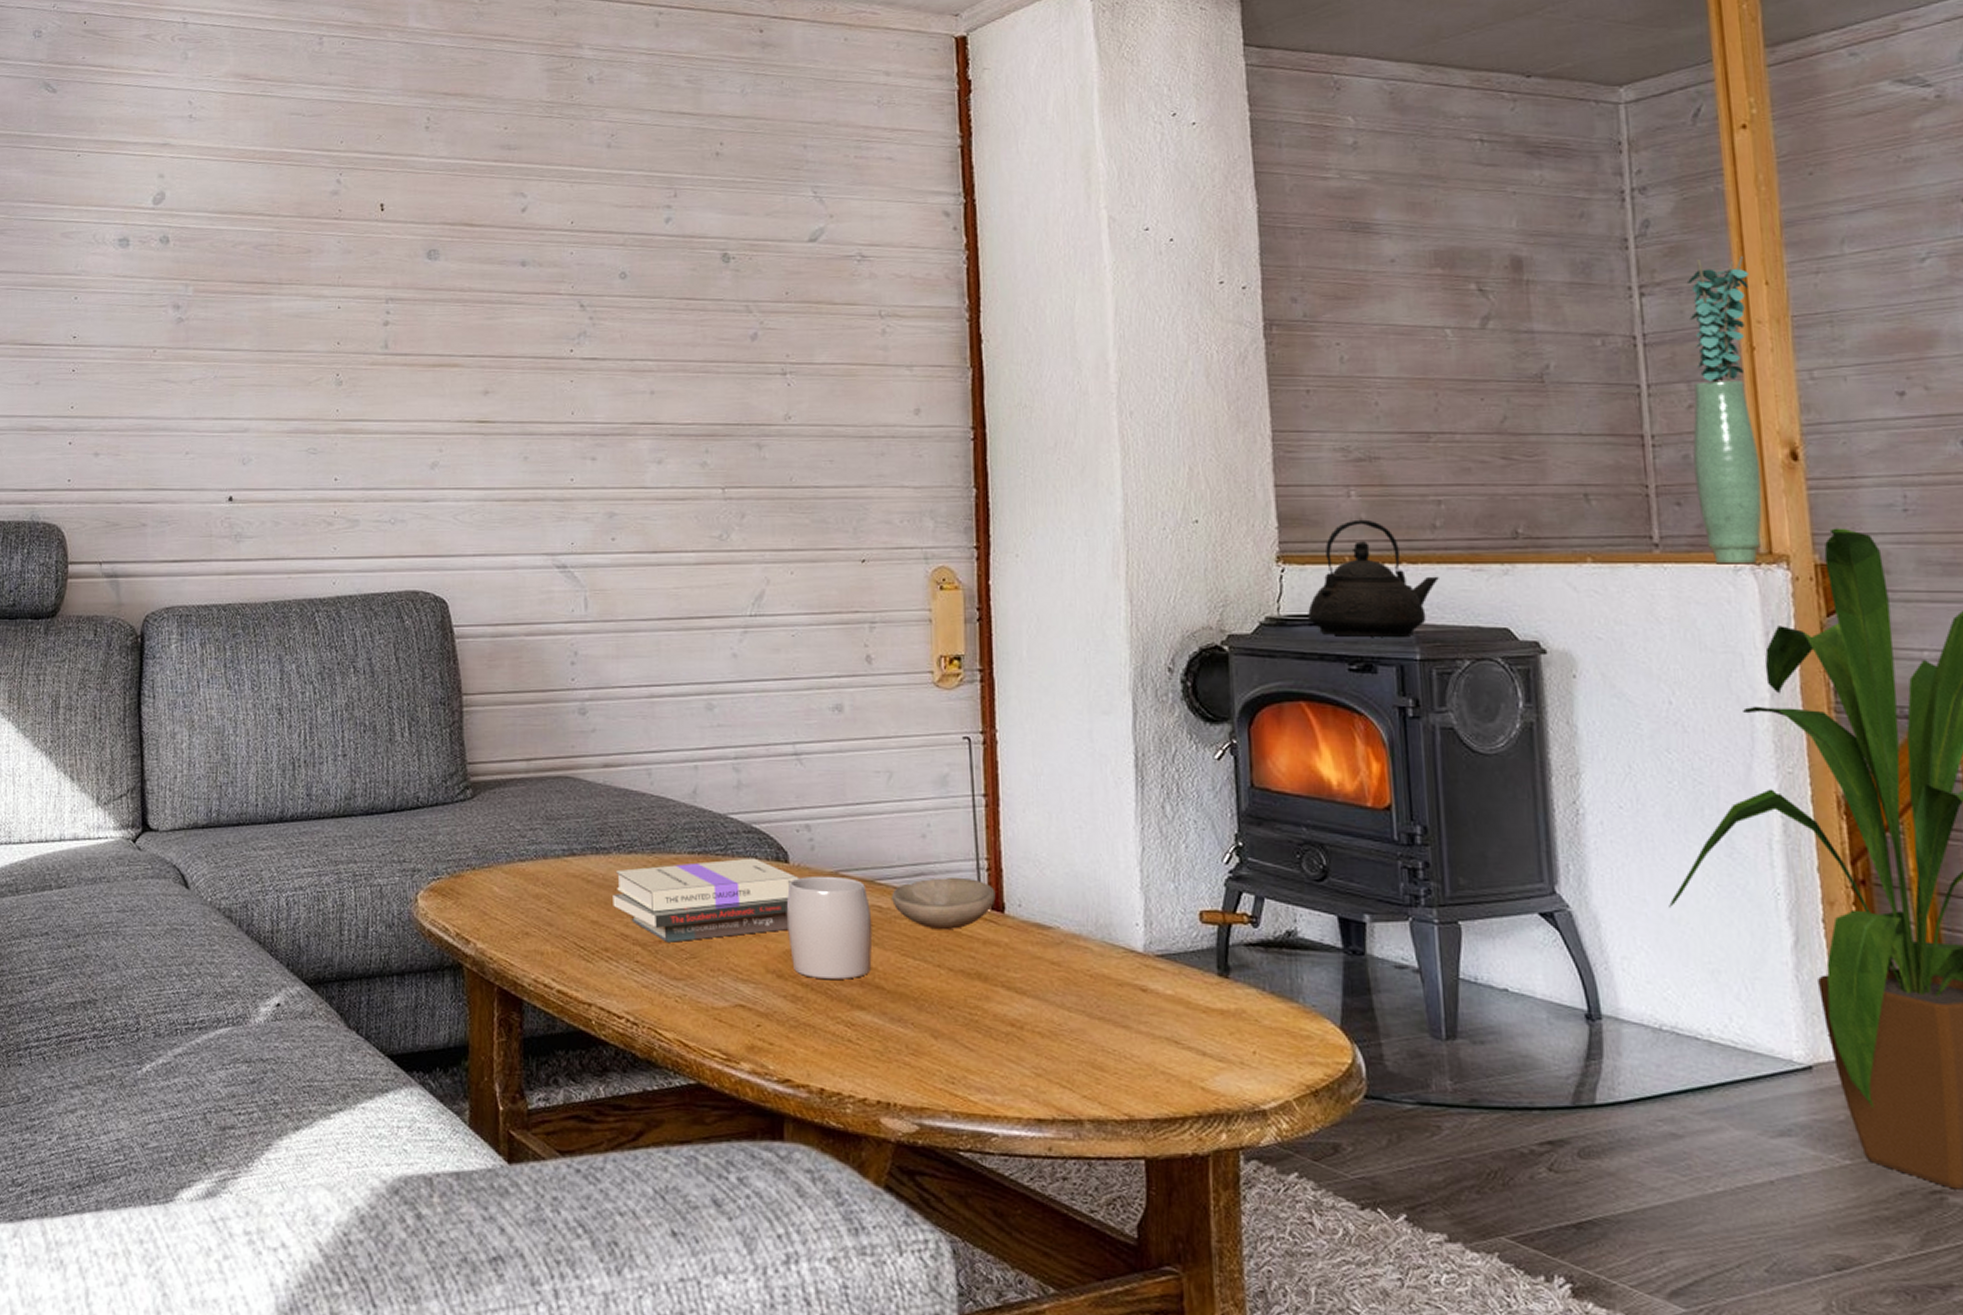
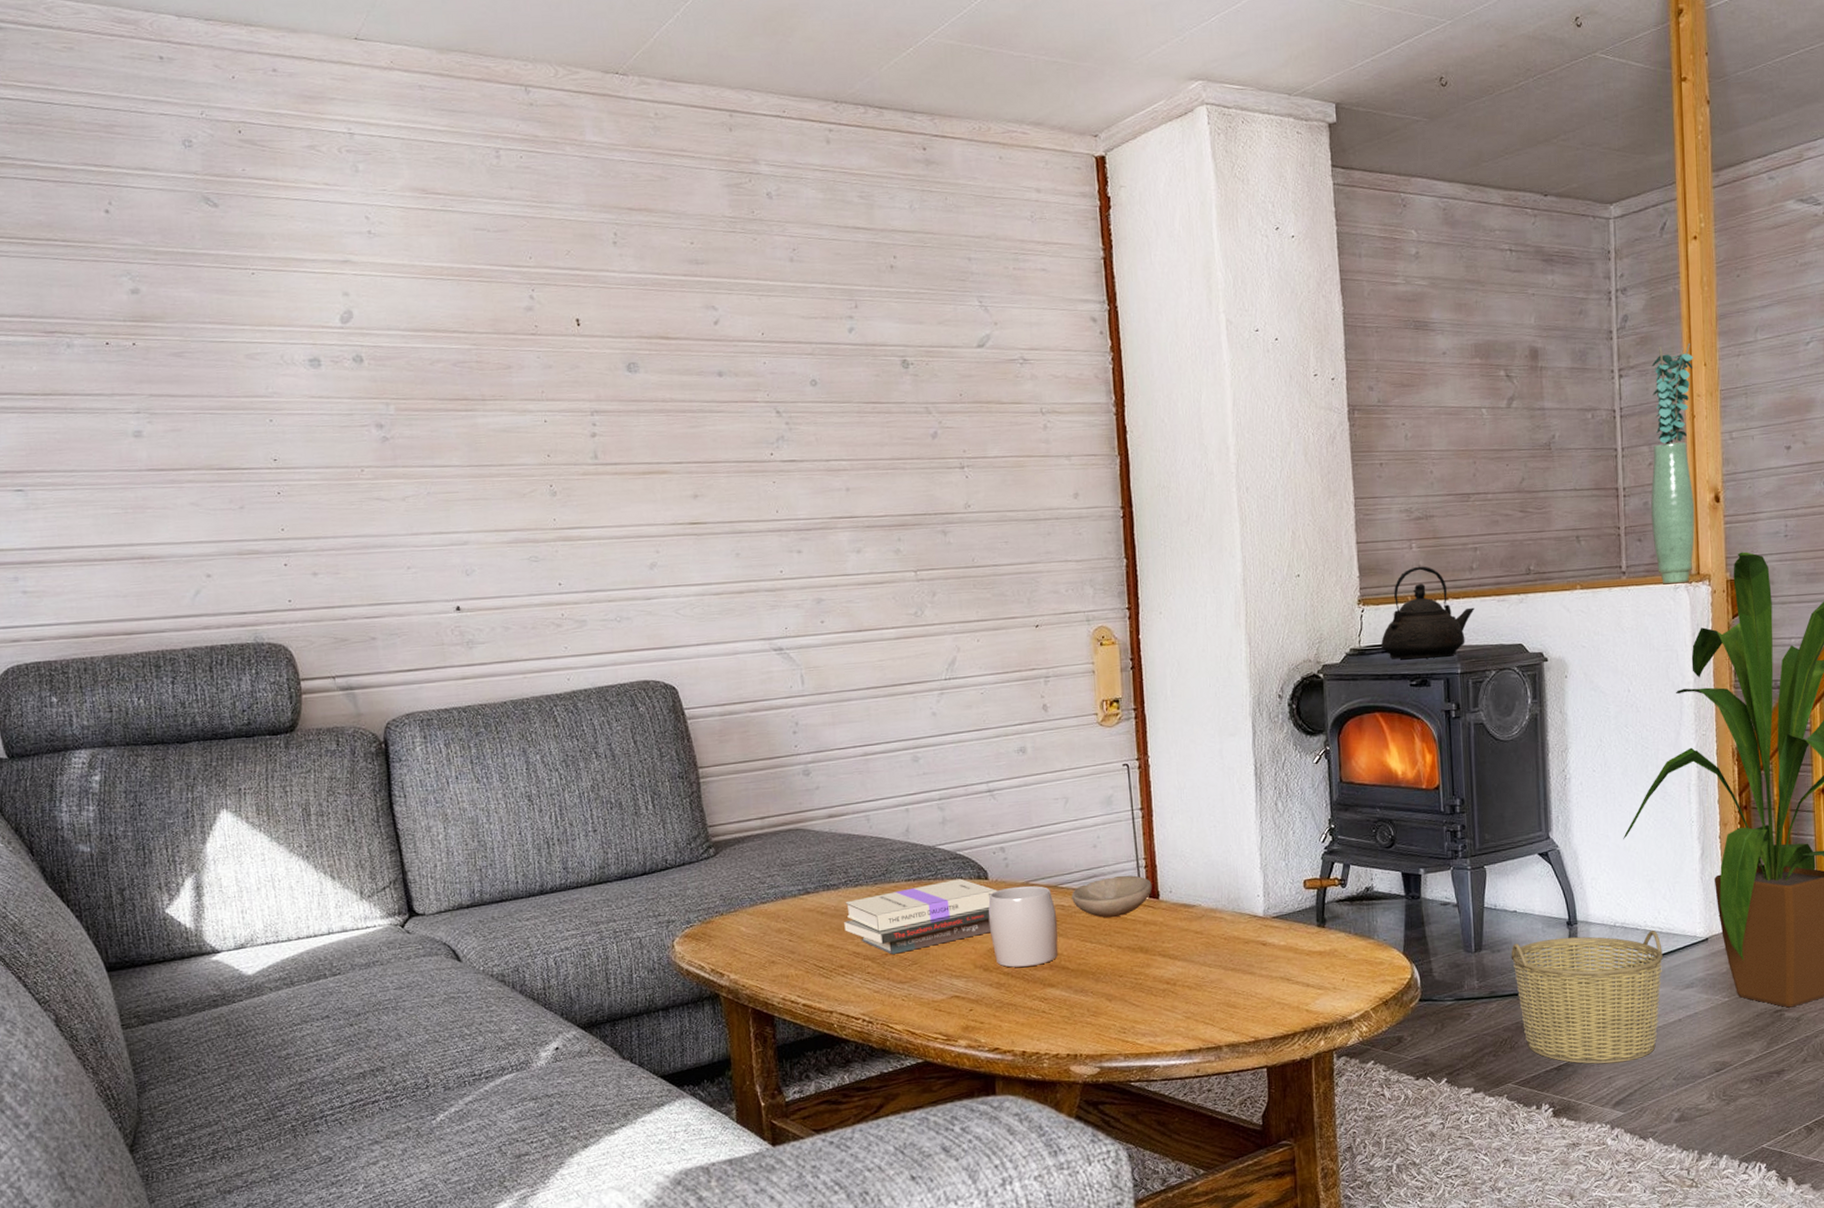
basket: none [1500,1034,1739,1233] -> present [1511,930,1663,1065]

